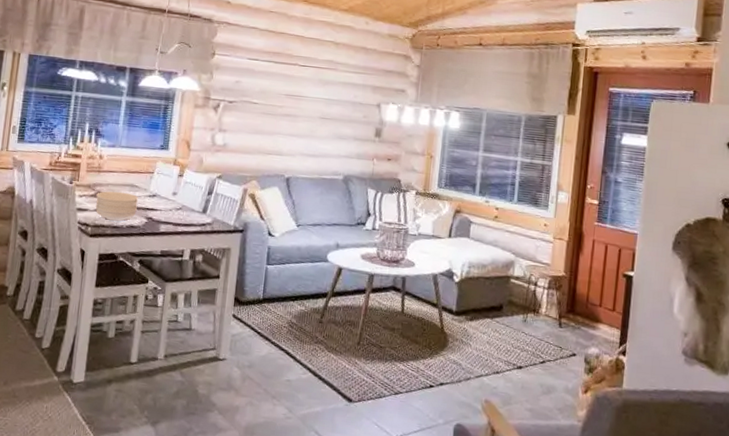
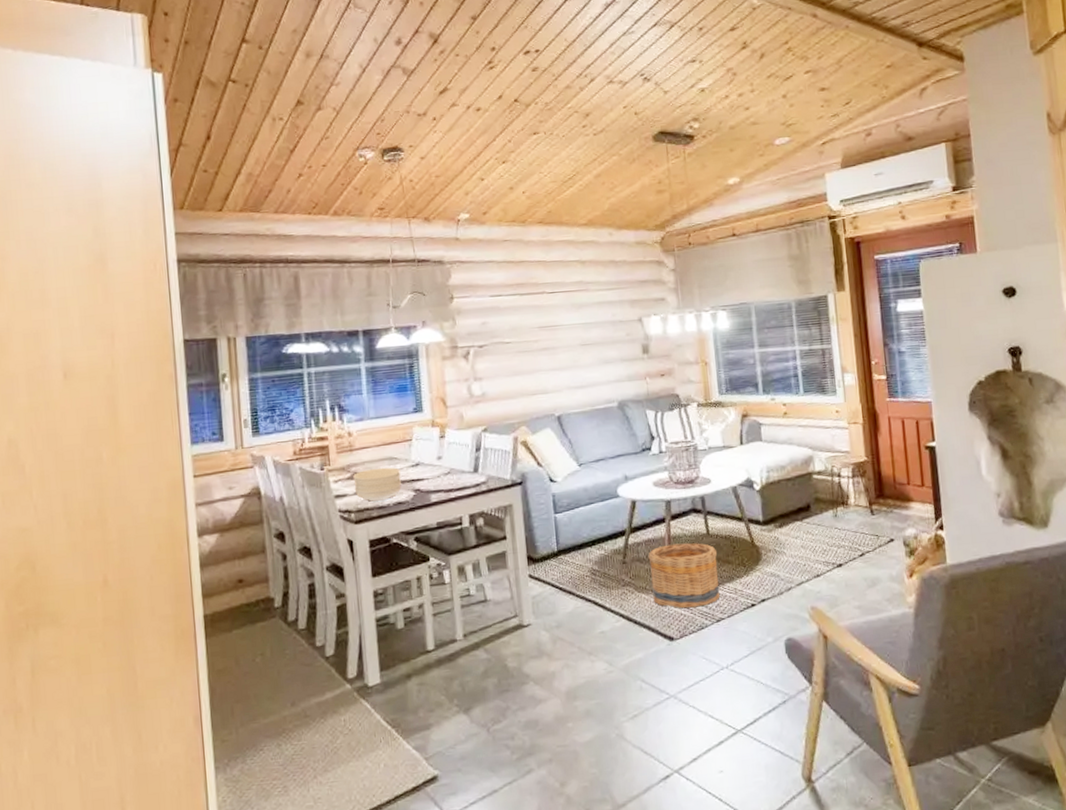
basket: none [340,314,408,377] -> present [648,542,720,609]

